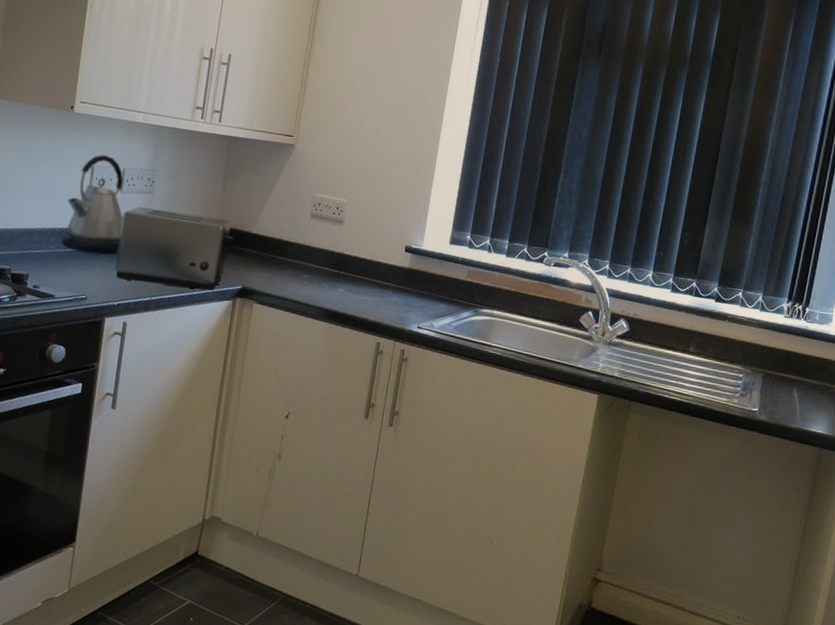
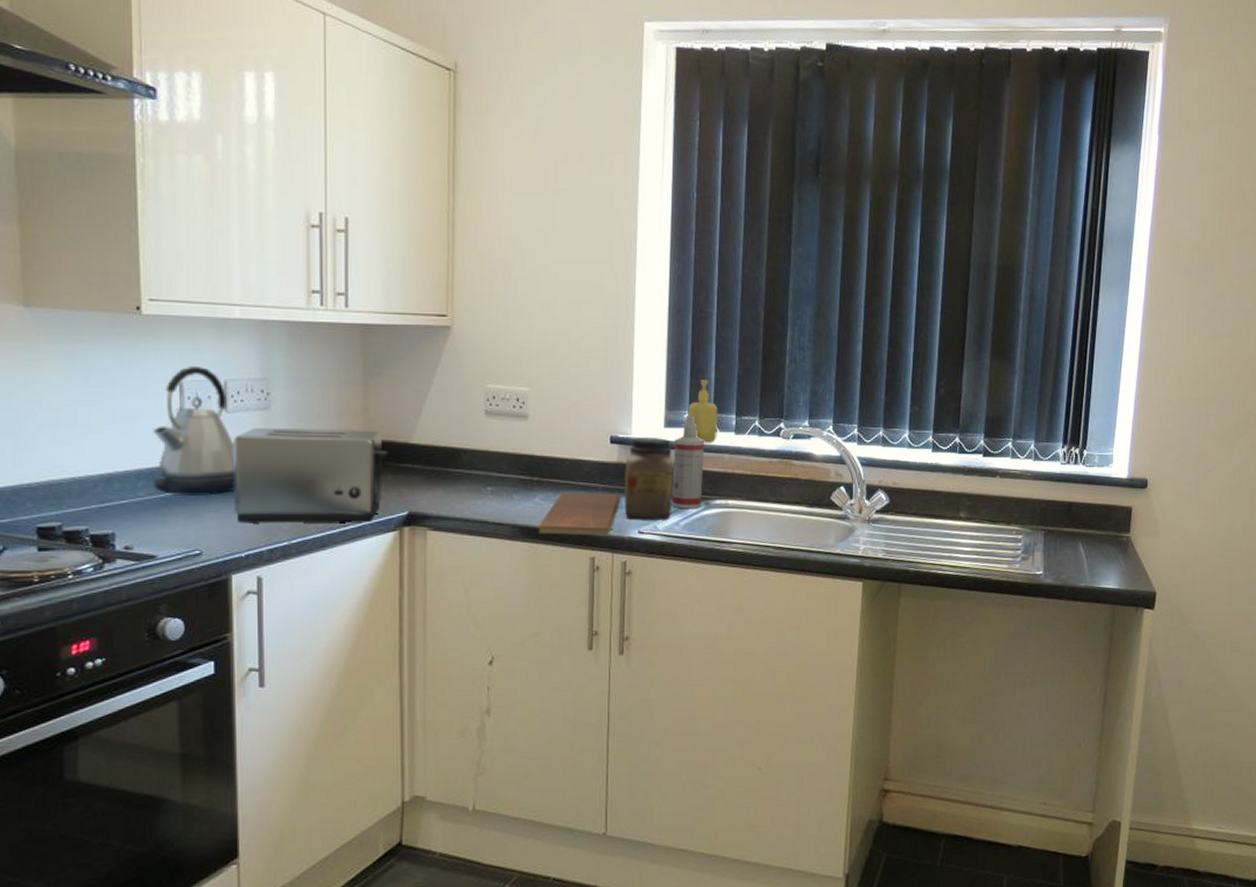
chopping board: none [338,286,408,326] -> present [538,492,621,536]
jar: none [409,249,454,319] -> present [624,437,675,519]
spray bottle: none [447,236,480,314] -> present [671,415,704,509]
soap dispenser: none [470,209,495,263] -> present [688,380,718,444]

